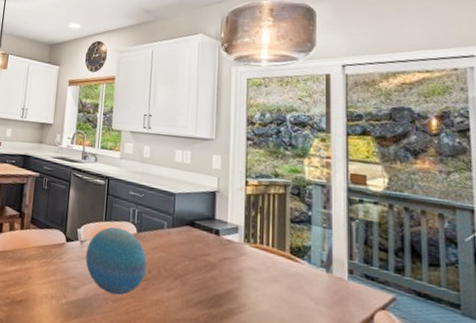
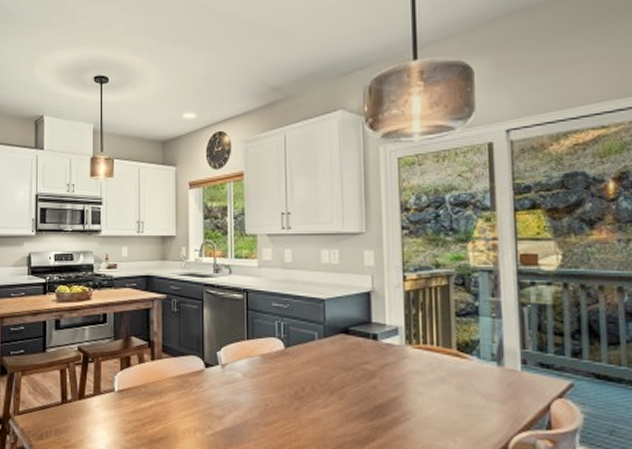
decorative orb: present [85,226,147,296] -> none [229,344,298,419]

